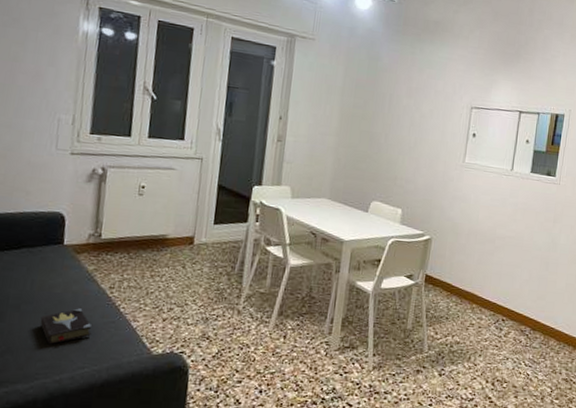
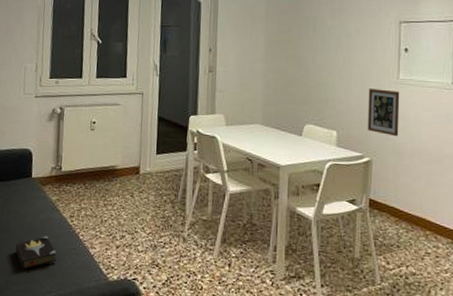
picture frame: none [430,170,464,217] -> present [367,88,400,137]

